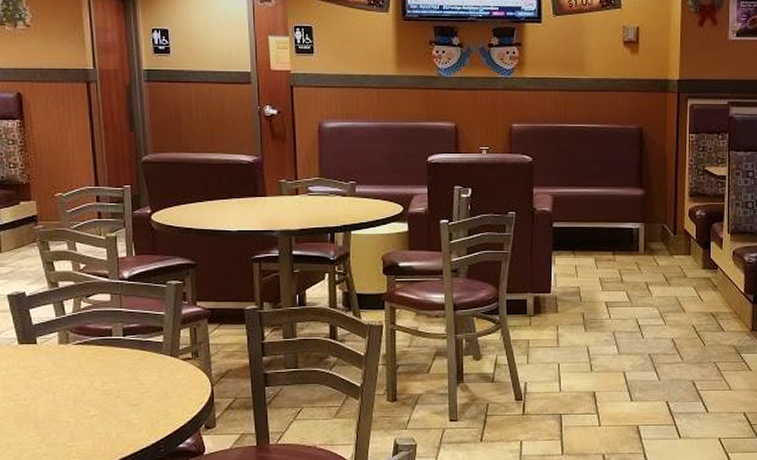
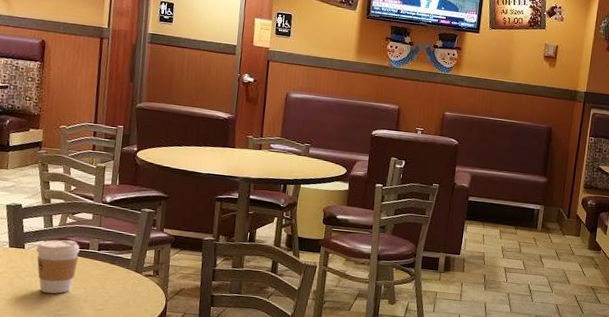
coffee cup: none [51,328,102,392] -> present [36,240,80,294]

